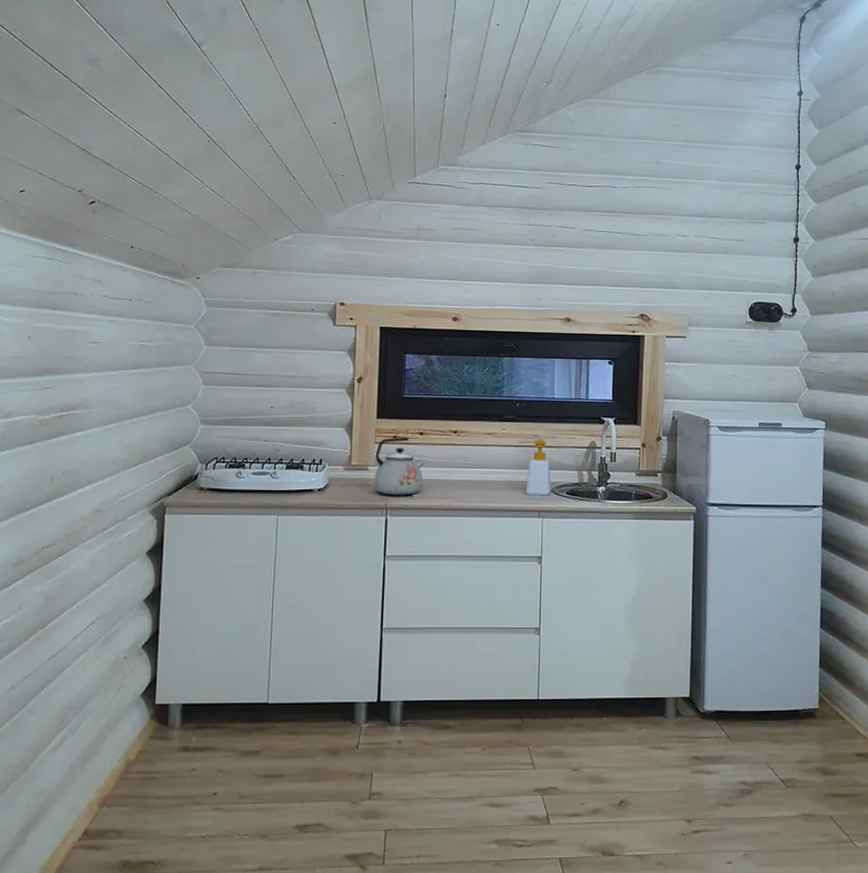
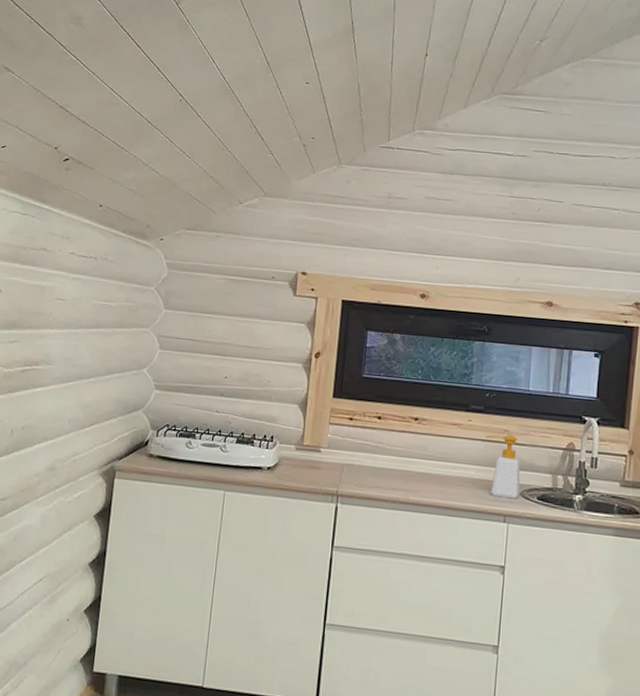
kettle: present [374,437,425,496] -> none [326,419,381,483]

